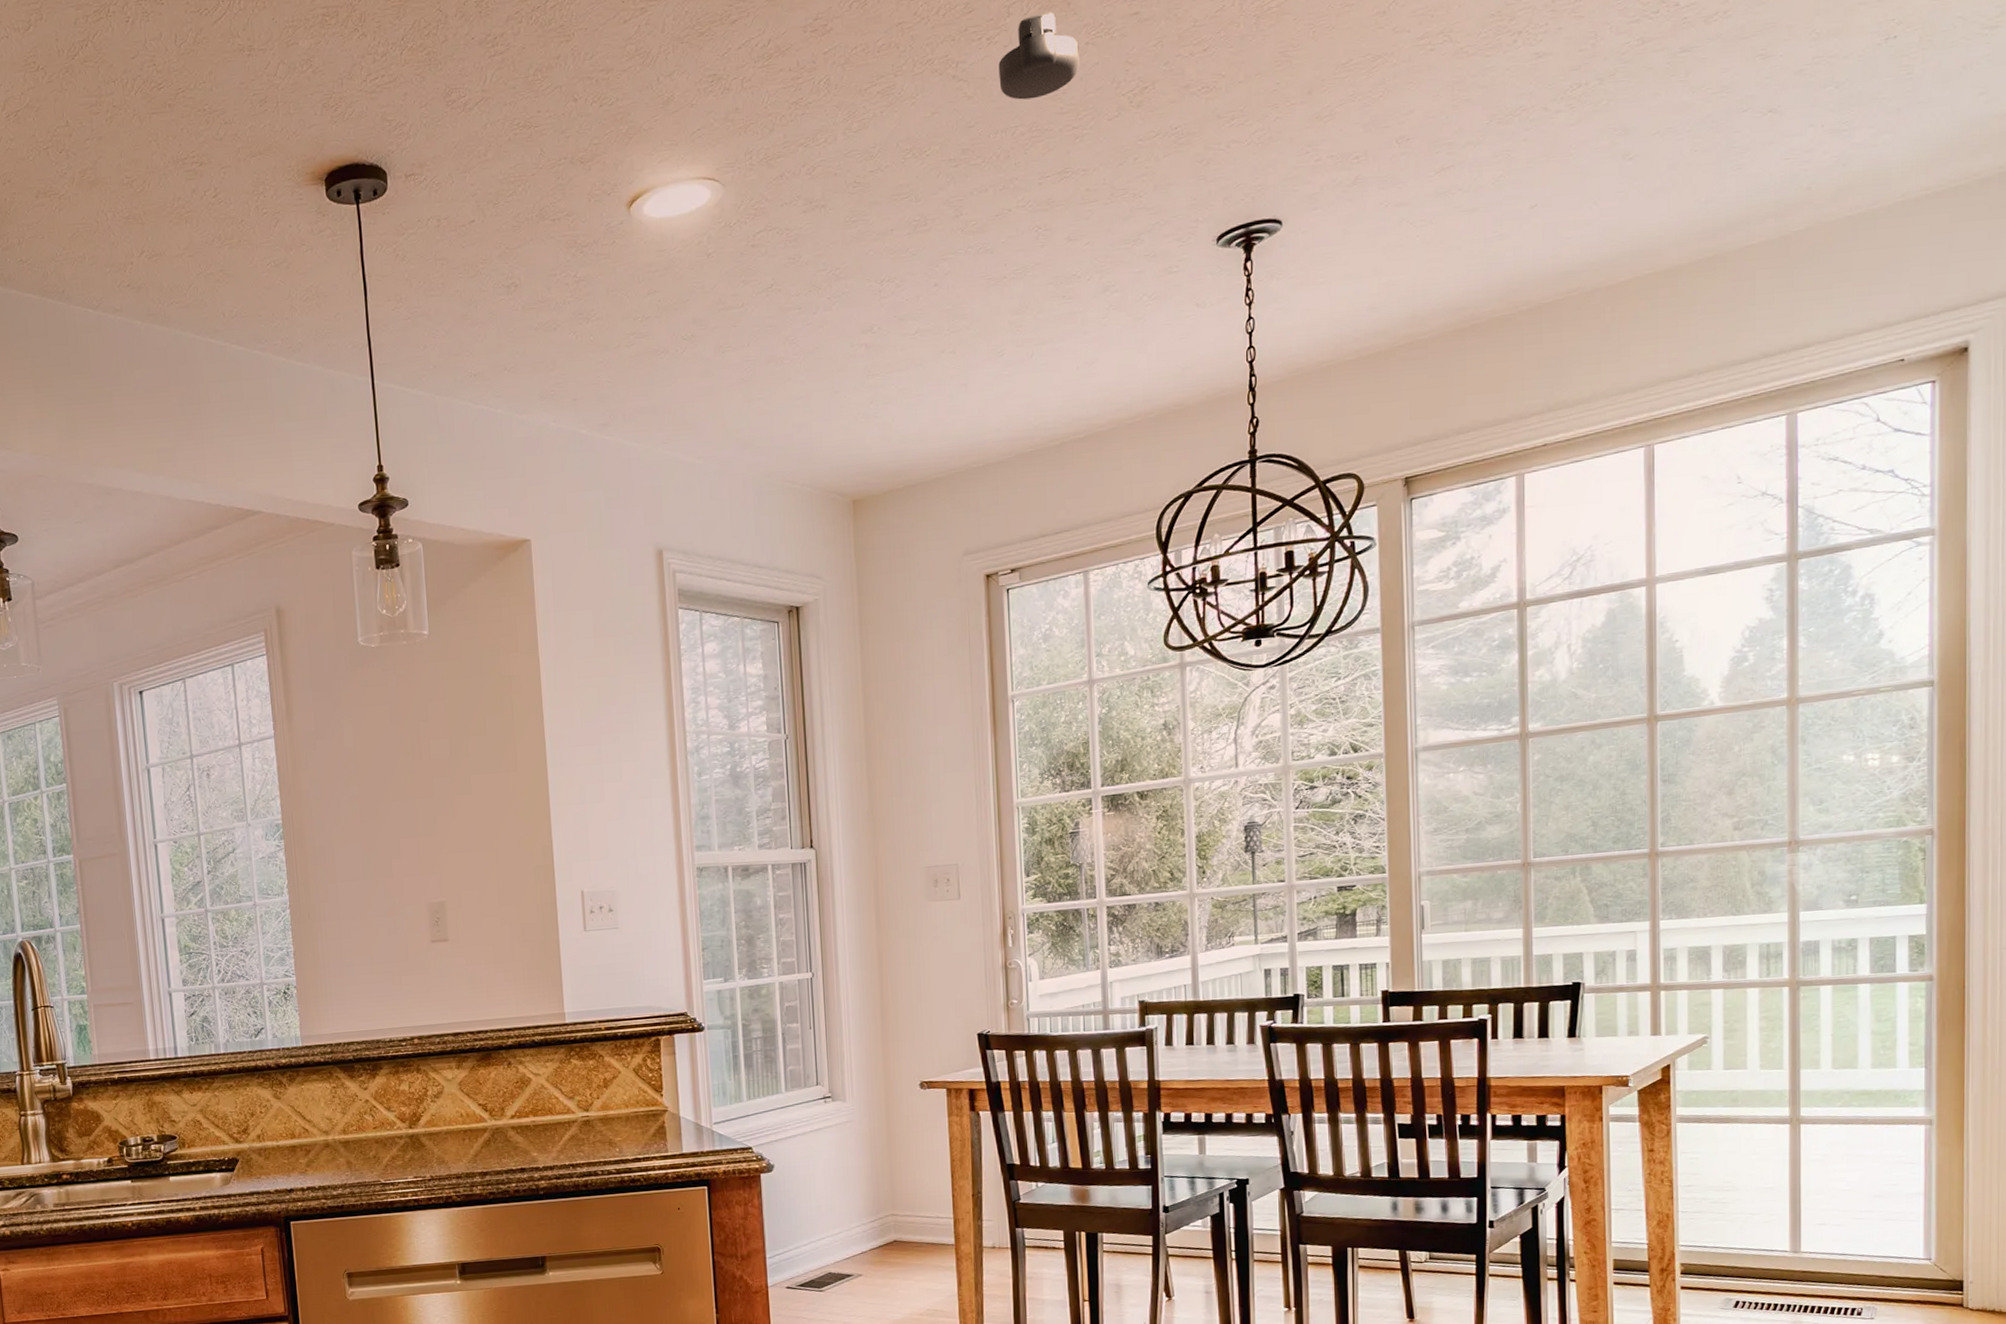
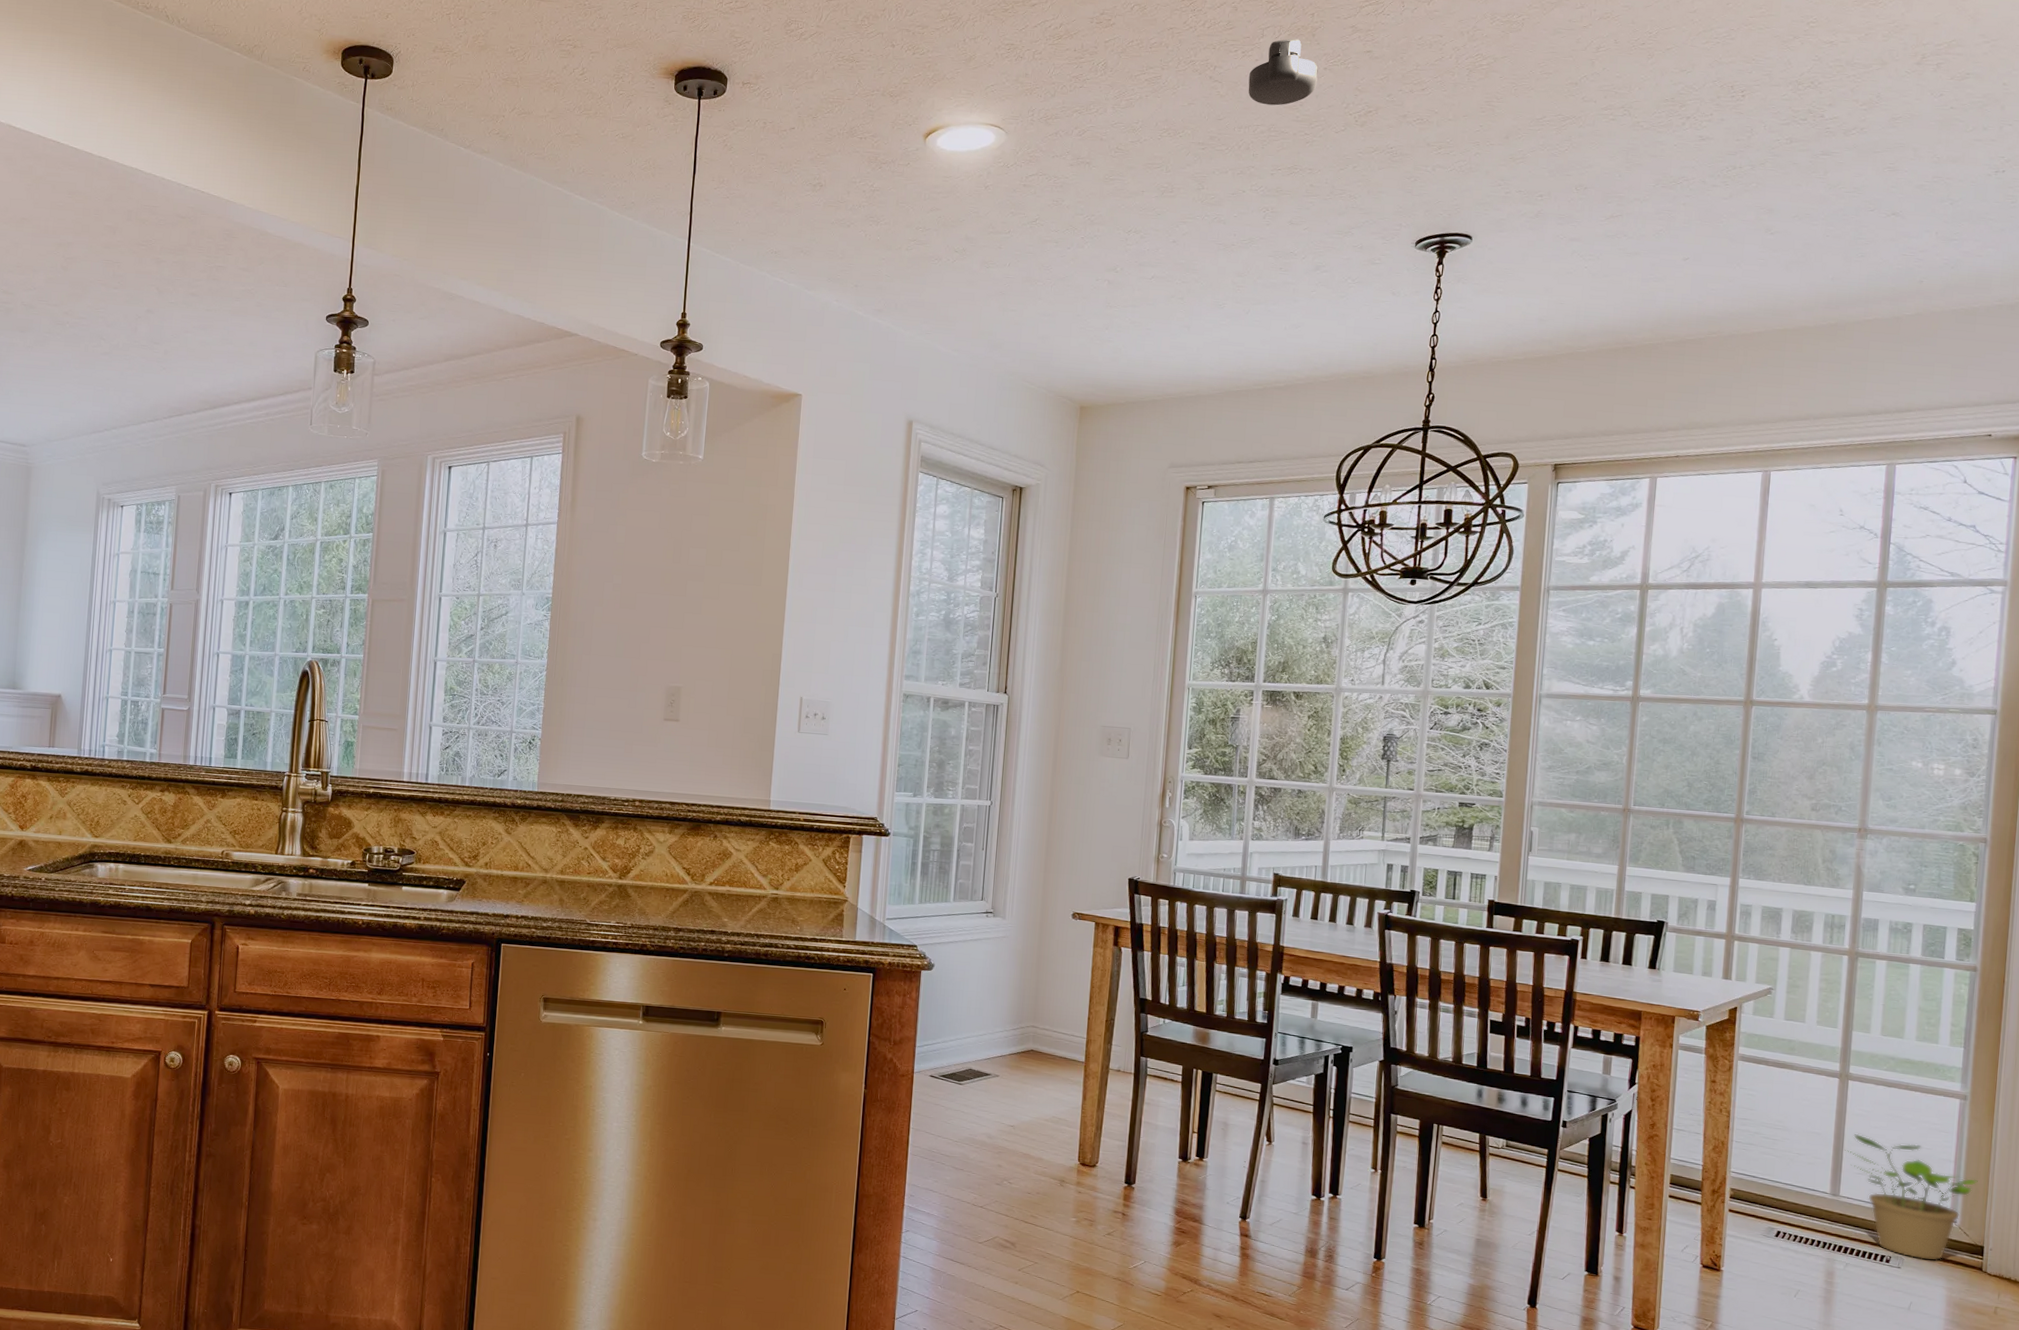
potted plant: none [1803,1181,1951,1306] -> present [1845,1133,1978,1261]

